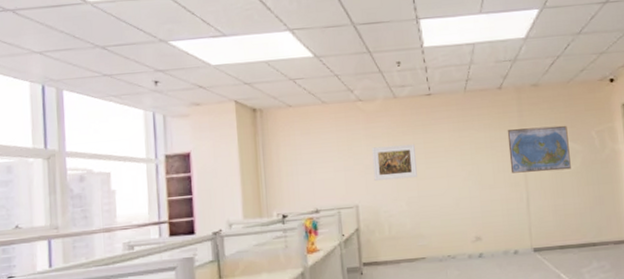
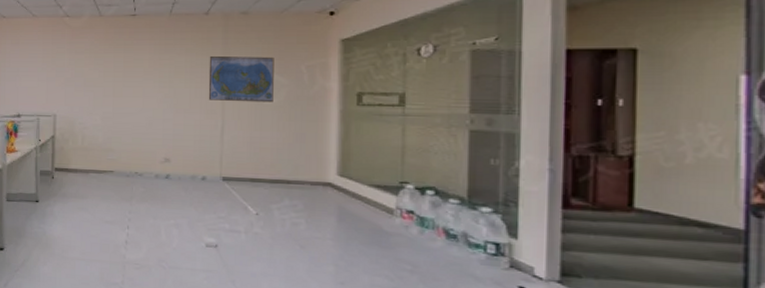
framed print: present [371,144,417,182] -> none [73,62,115,95]

